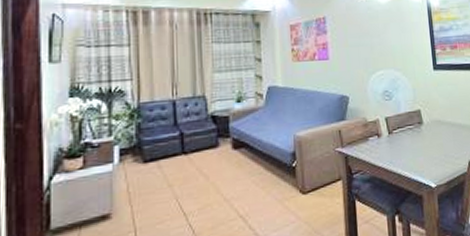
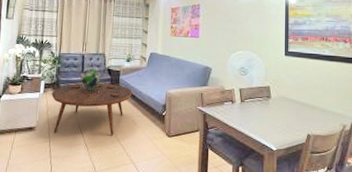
coffee table: none [132,135,249,218] -> present [52,82,132,136]
decorative globe: none [173,114,203,148] -> present [80,66,101,89]

